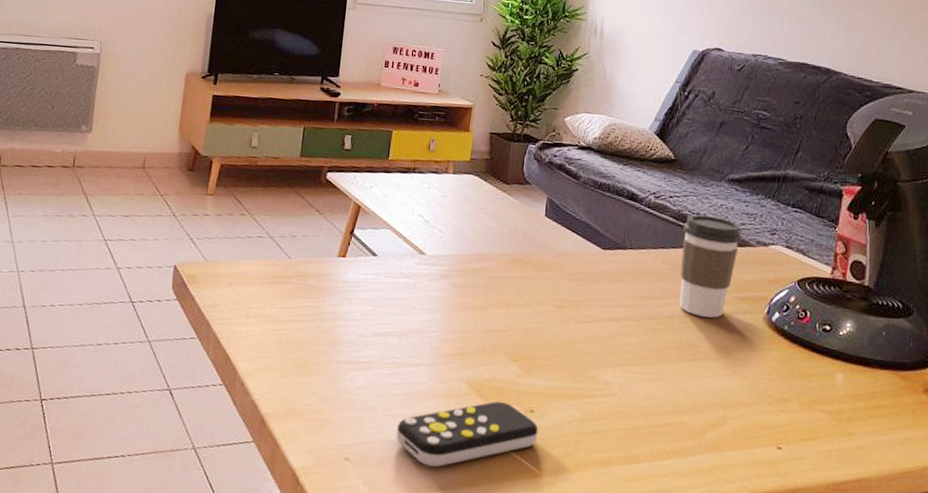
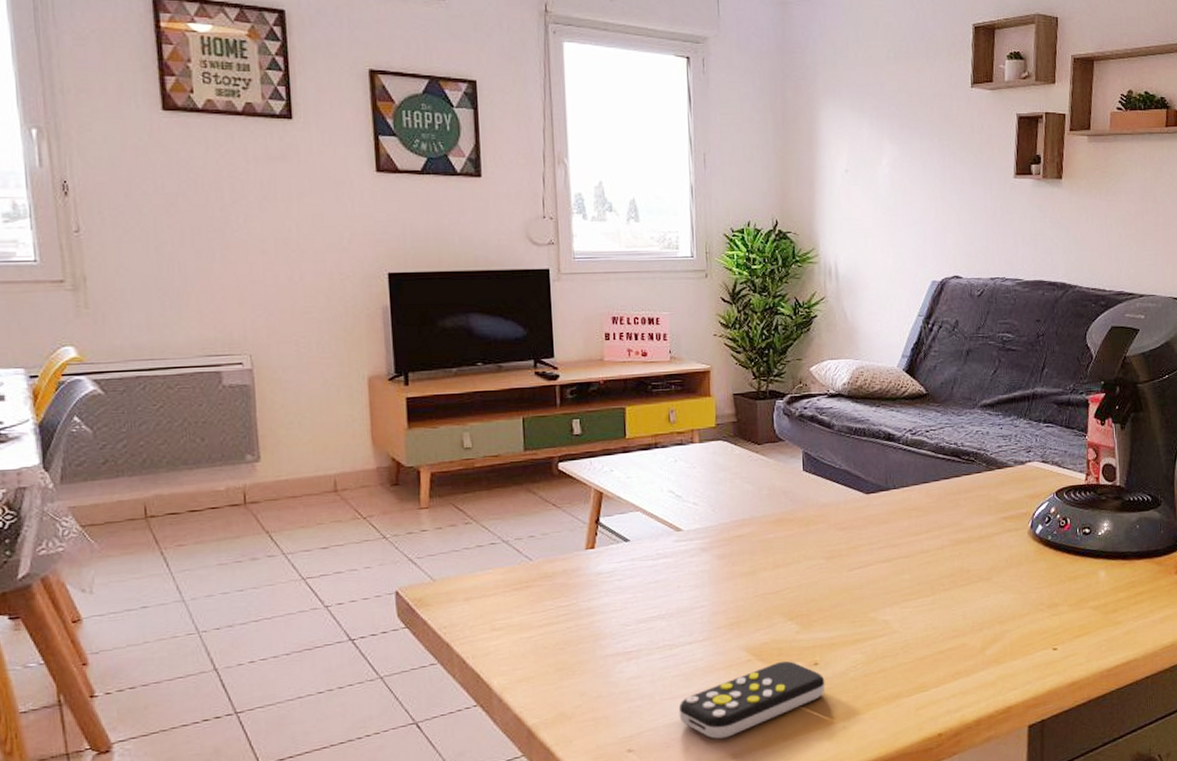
coffee cup: present [680,214,742,318] -> none [942,443,1000,542]

